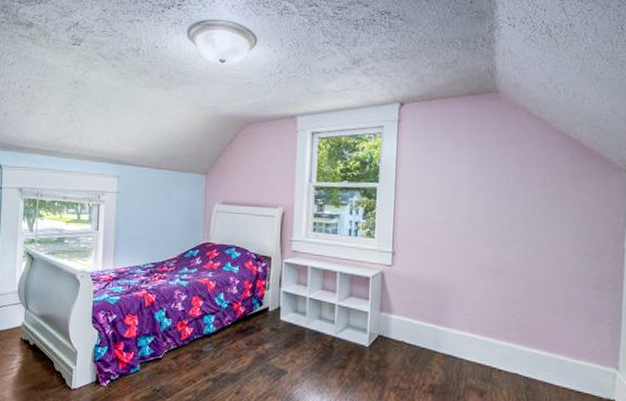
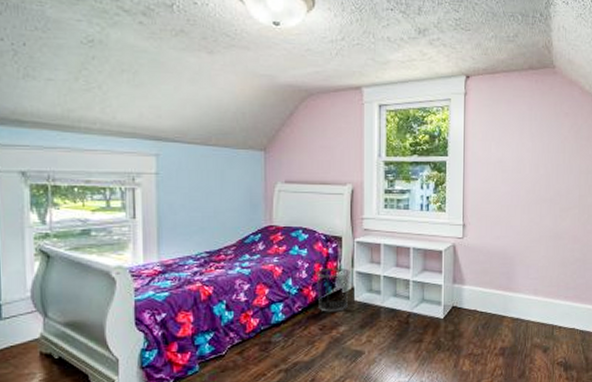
waste bin: none [245,285,278,329] -> present [315,267,350,312]

